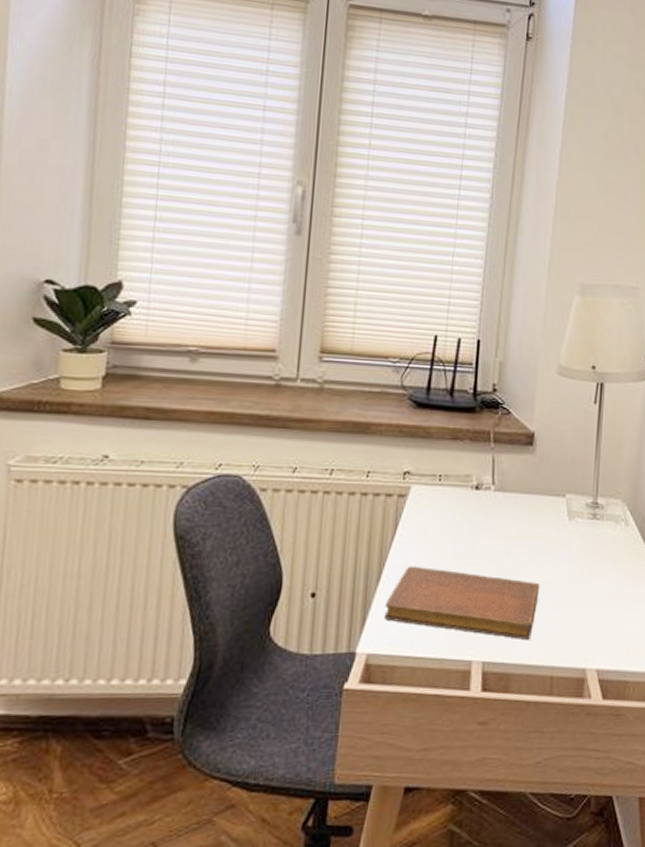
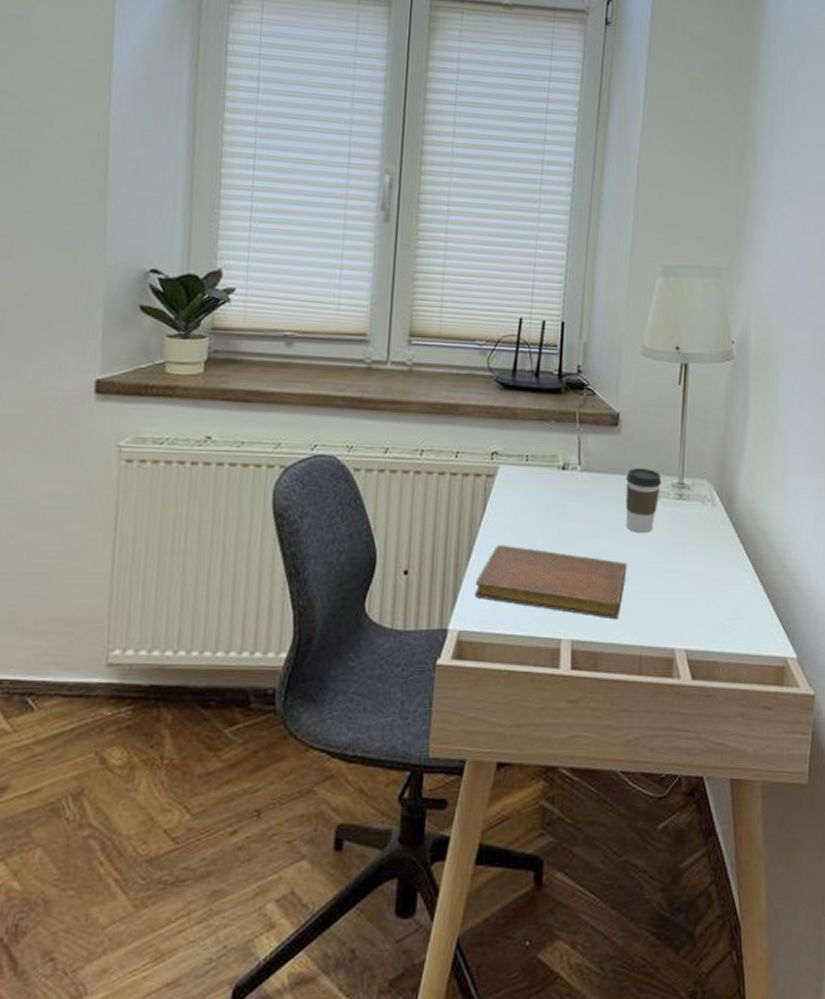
coffee cup: none [539,488,576,552] -> present [625,468,662,532]

